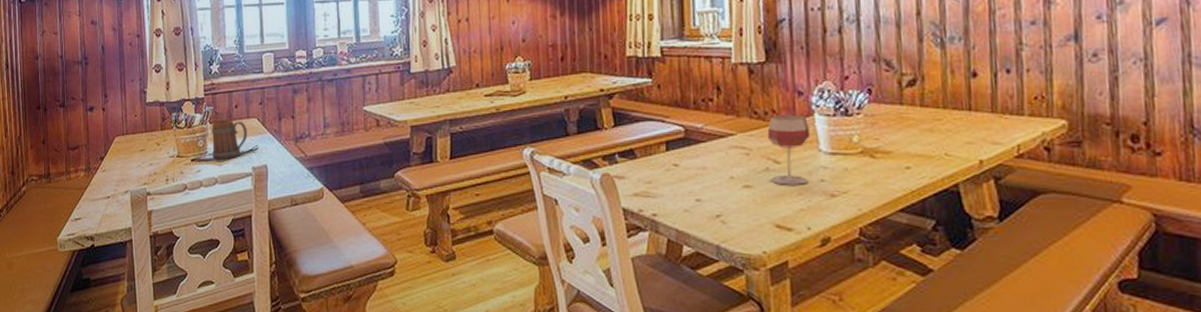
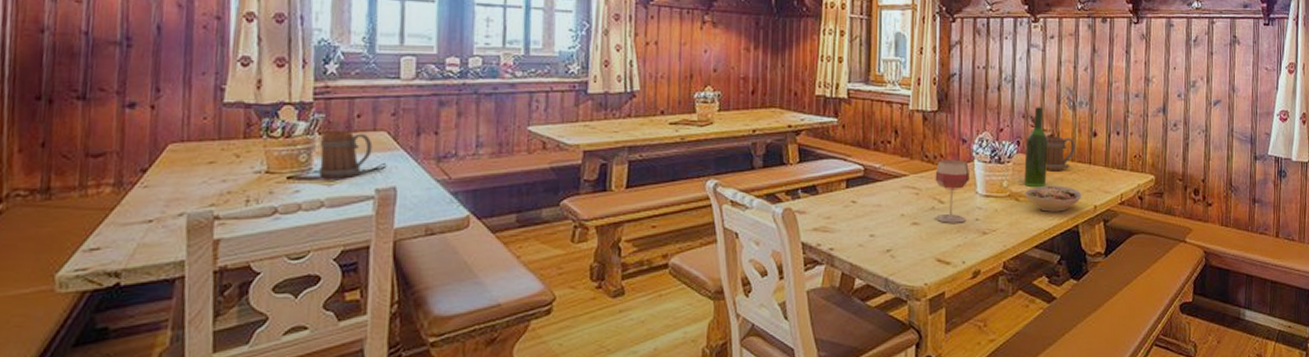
wine bottle: none [879,47,911,143] -> present [1023,107,1049,188]
salad: none [882,138,961,169] -> present [1024,185,1082,212]
beer mug: none [907,80,949,124] -> present [1045,136,1076,173]

